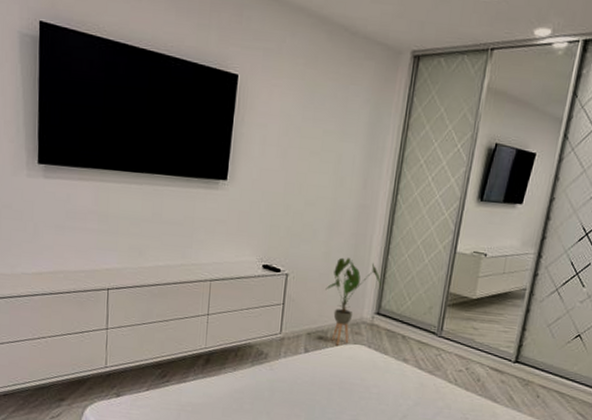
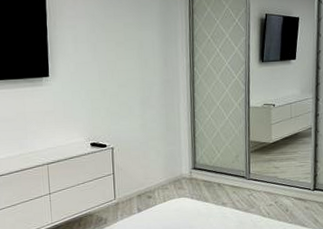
house plant: present [325,257,381,345] -> none [147,126,193,201]

